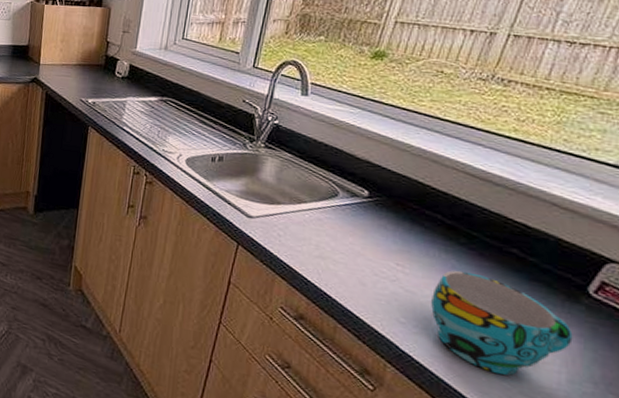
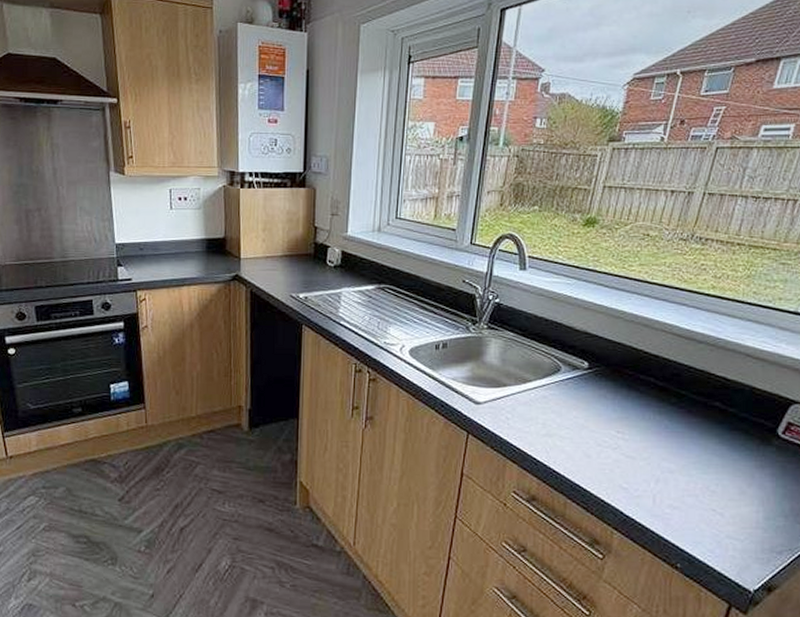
cup: present [431,270,573,376] -> none [649,430,767,522]

